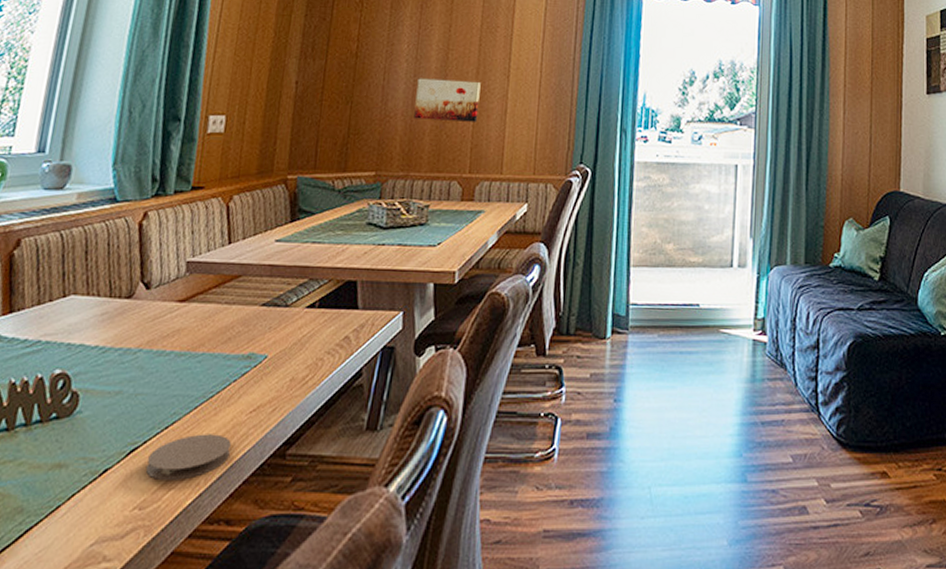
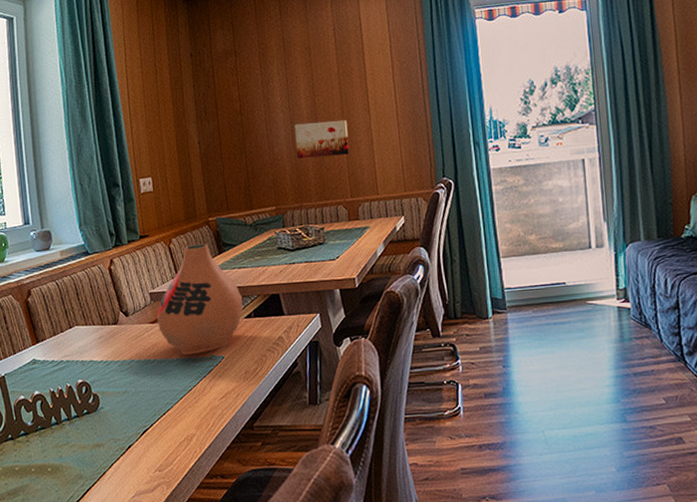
coaster: present [146,434,231,480] -> none [157,416,213,450]
vase: none [187,206,309,350] -> present [156,243,243,355]

